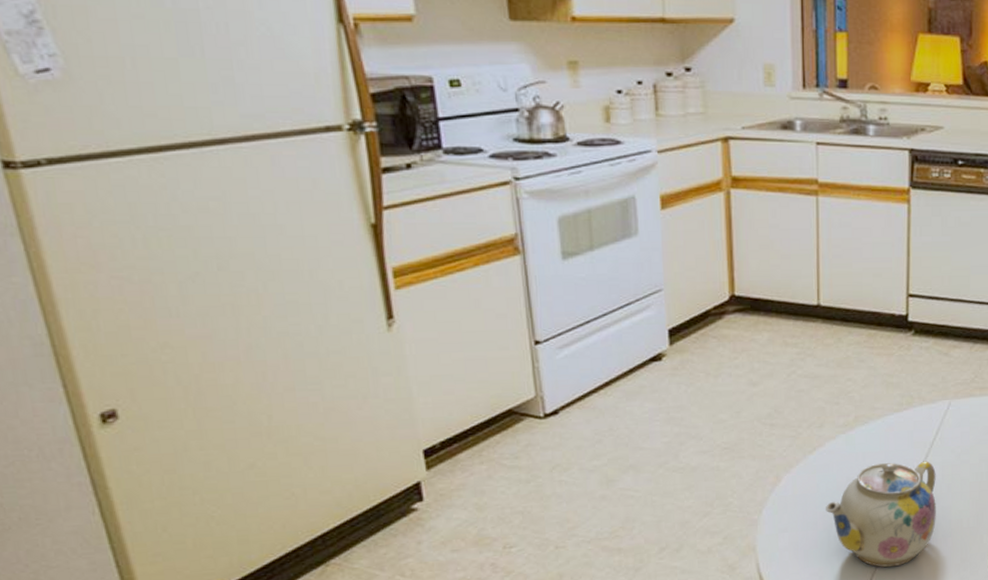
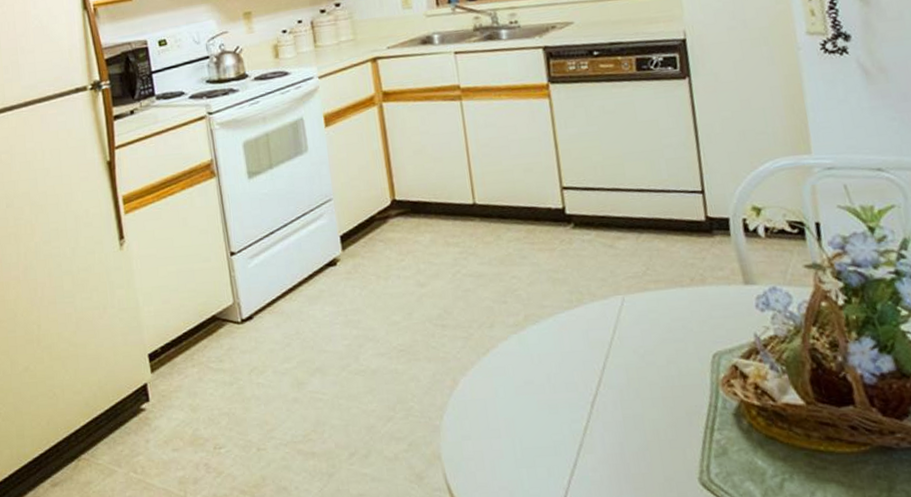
teapot: present [826,461,936,567] -> none [507,362,629,484]

